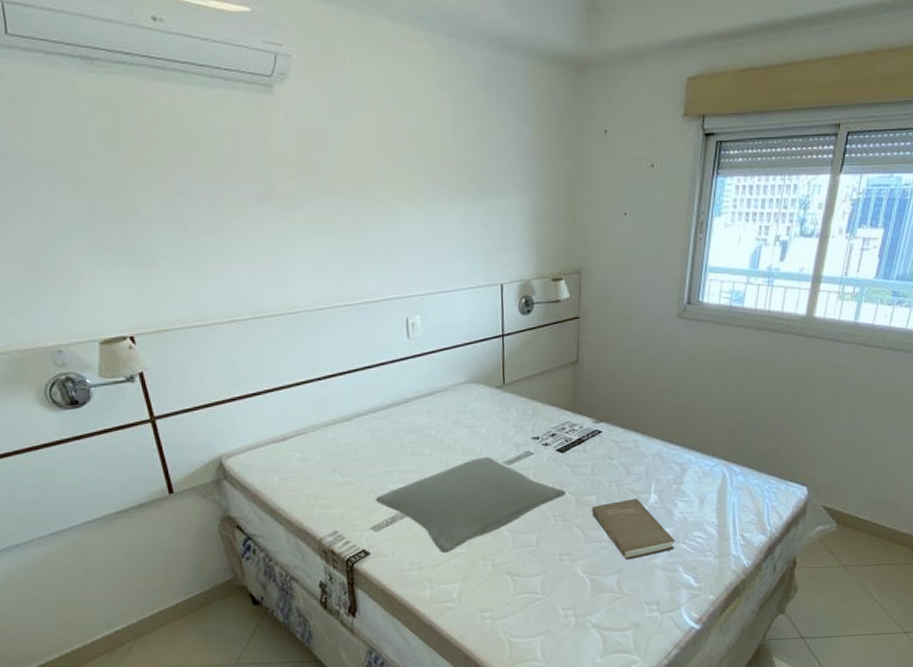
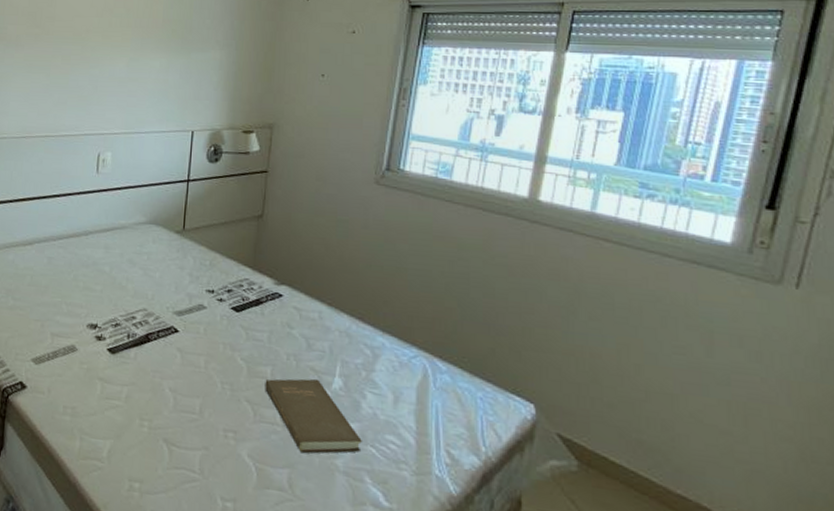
pillow: present [375,456,566,554] -> none [41,302,237,403]

